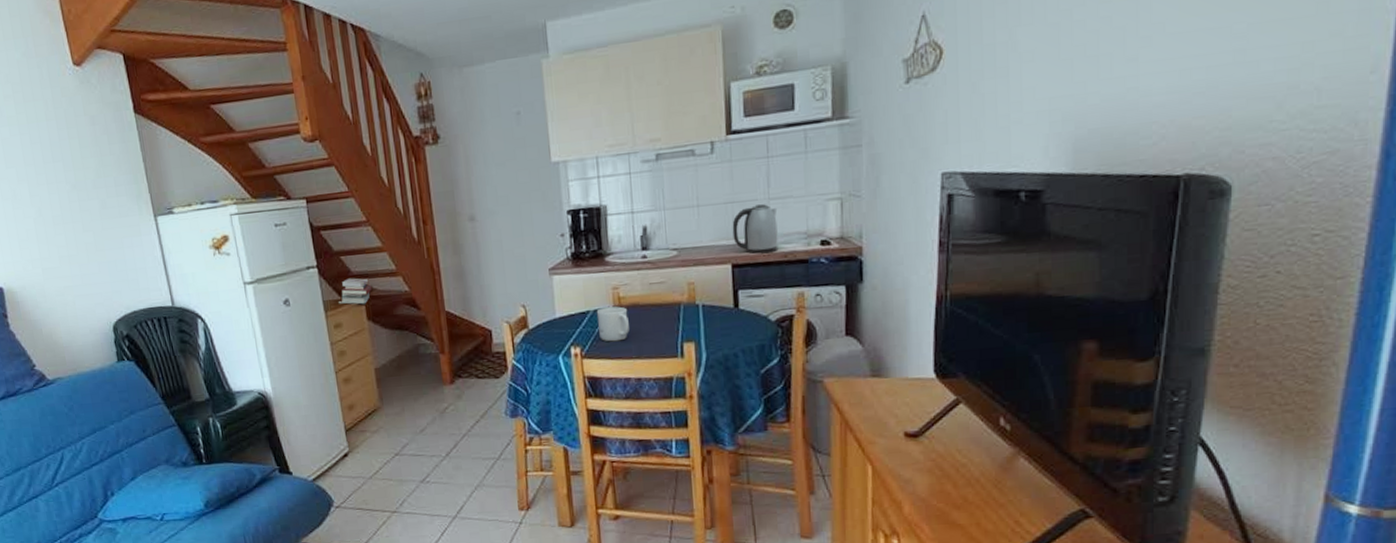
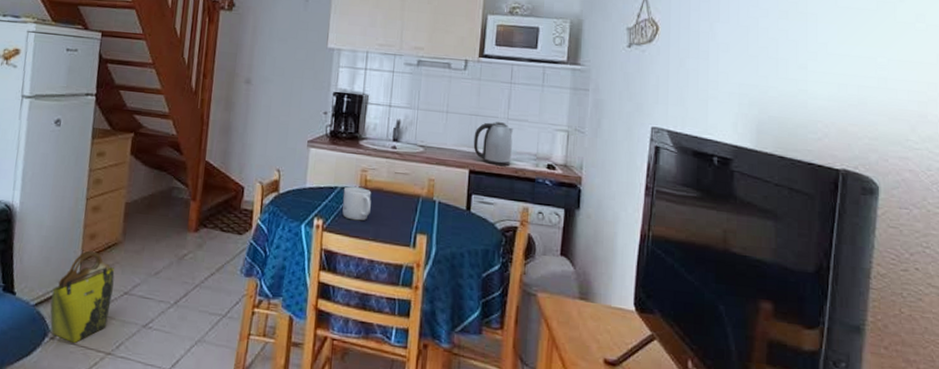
tote bag: none [325,421,386,508] -> present [50,250,115,343]
books: present [338,278,373,306] -> none [107,112,143,139]

